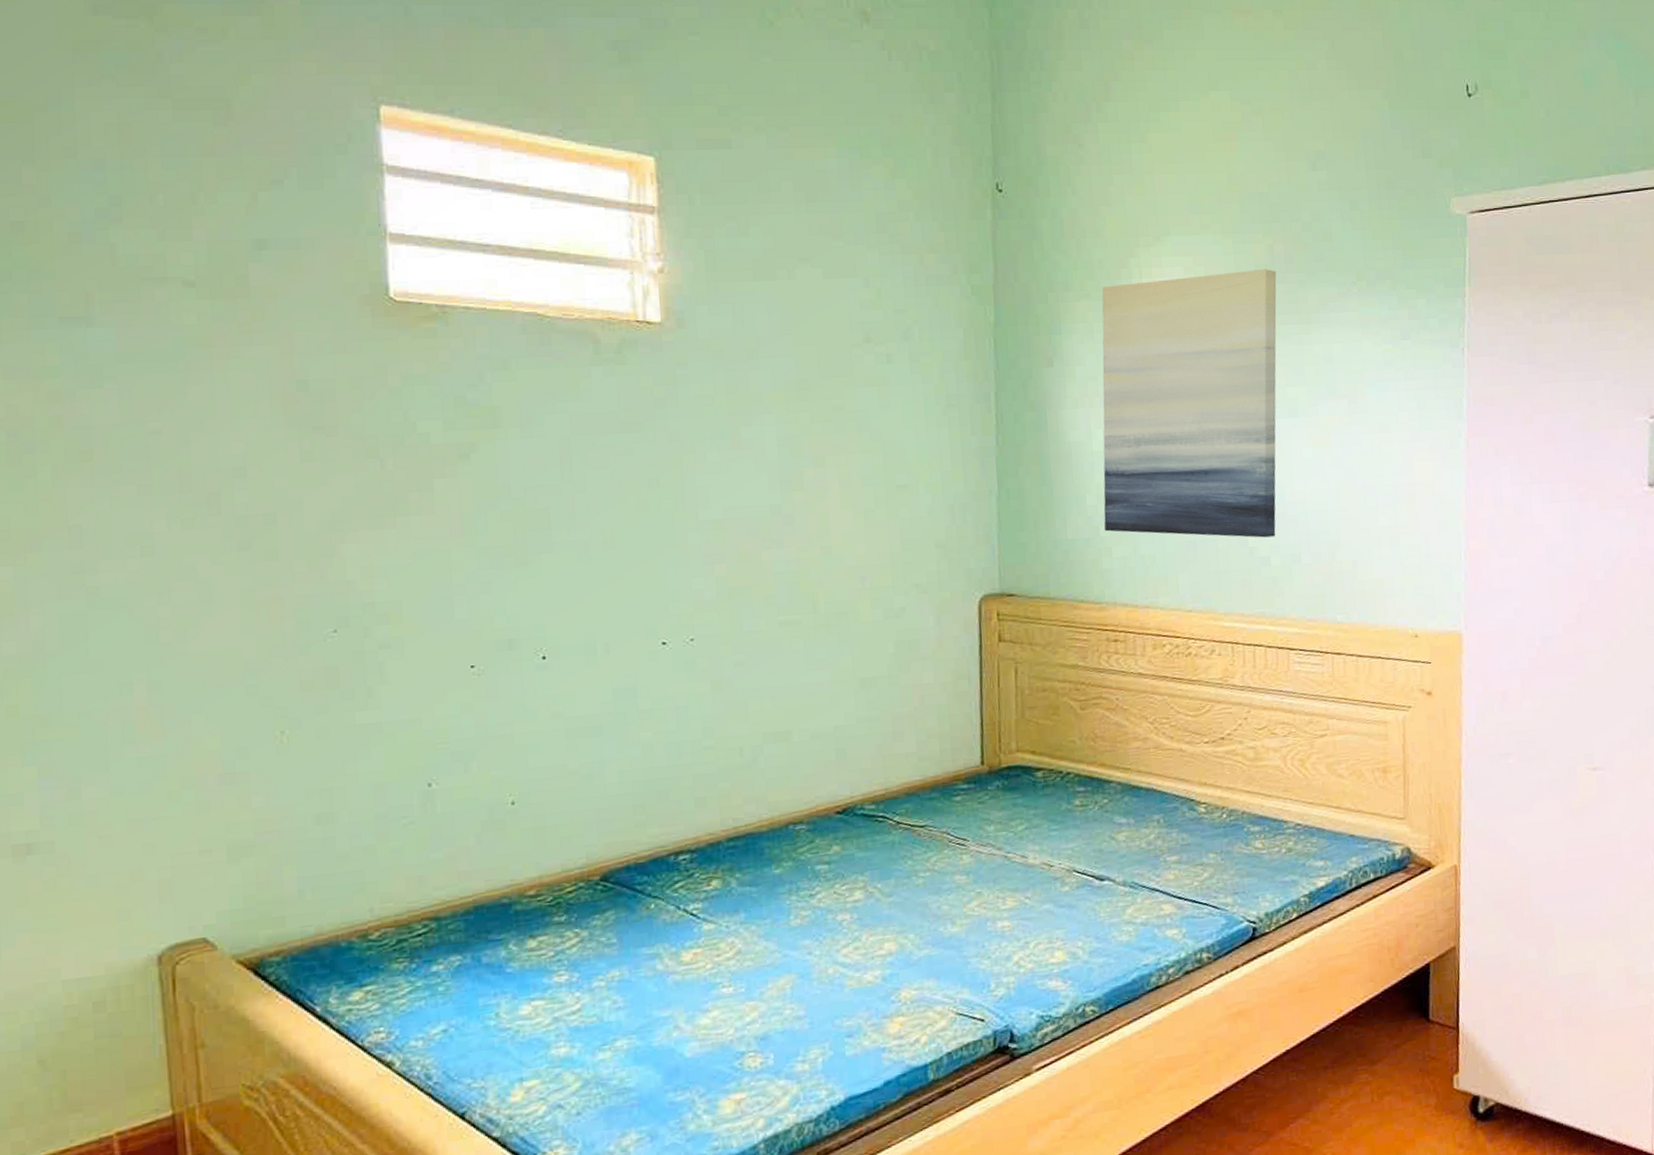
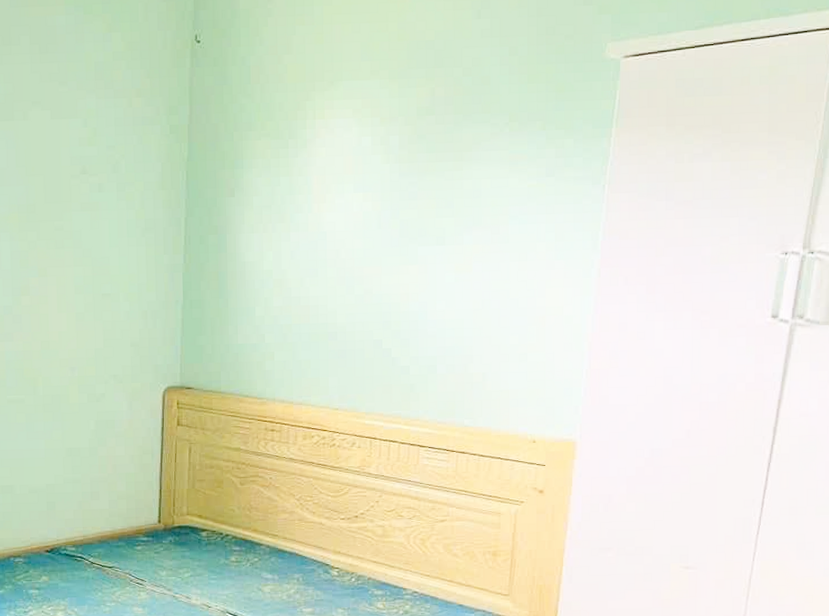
wall art: present [1102,269,1277,538] -> none [269,111,435,350]

